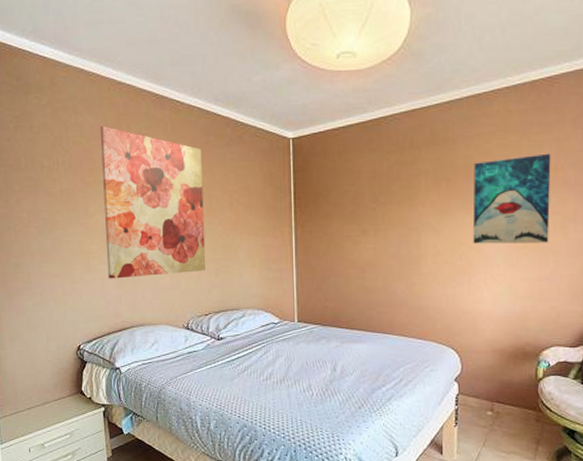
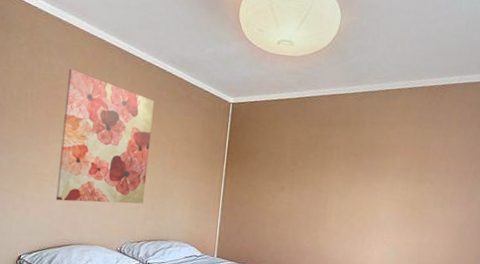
wall art: present [473,153,551,244] -> none [370,144,439,217]

